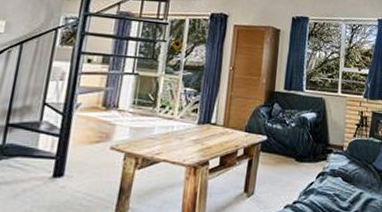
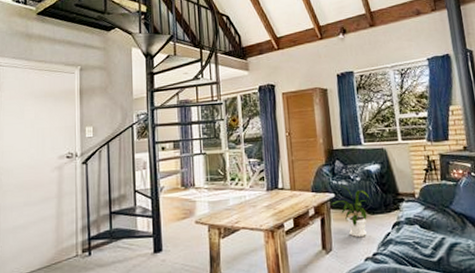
house plant: none [261,128,301,183] -> present [330,185,370,237]

